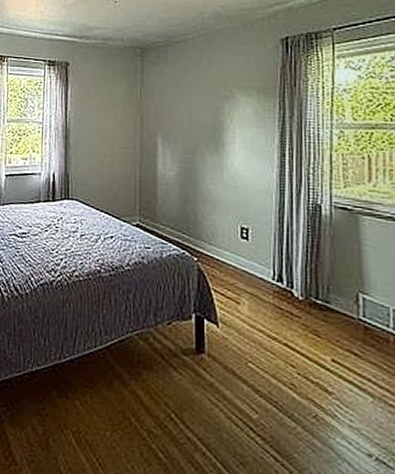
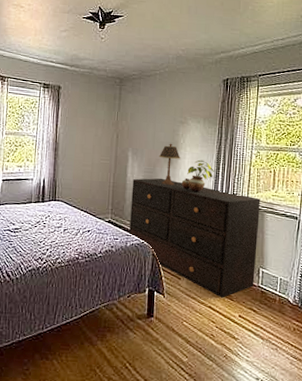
dresser: none [164,169,352,333] -> present [129,178,260,298]
table lamp: none [197,124,228,179] -> present [158,143,180,185]
potted plant: none [231,144,277,188] -> present [181,160,214,193]

